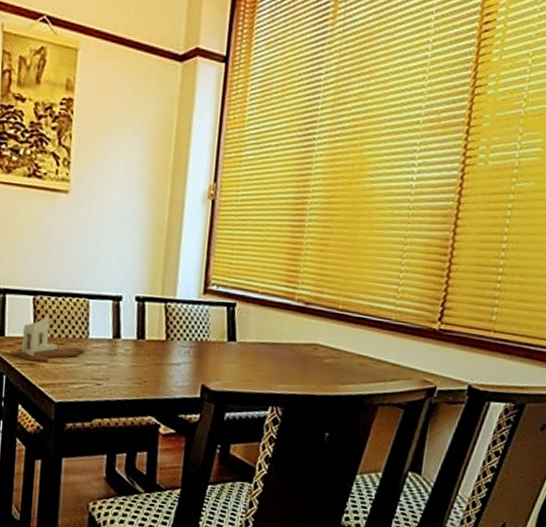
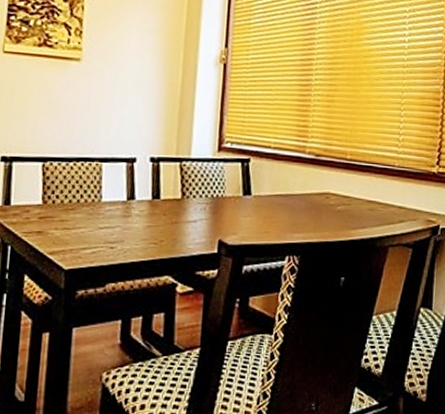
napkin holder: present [9,317,86,363] -> none [15,183,98,230]

